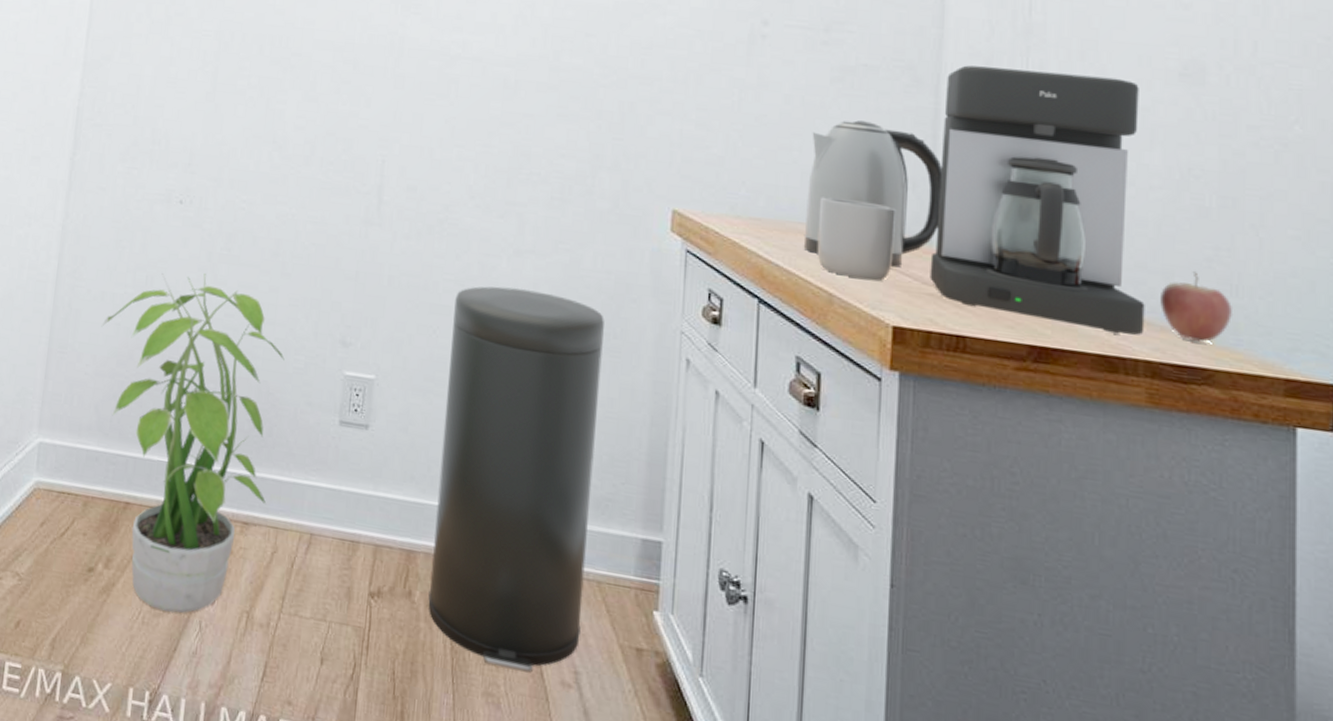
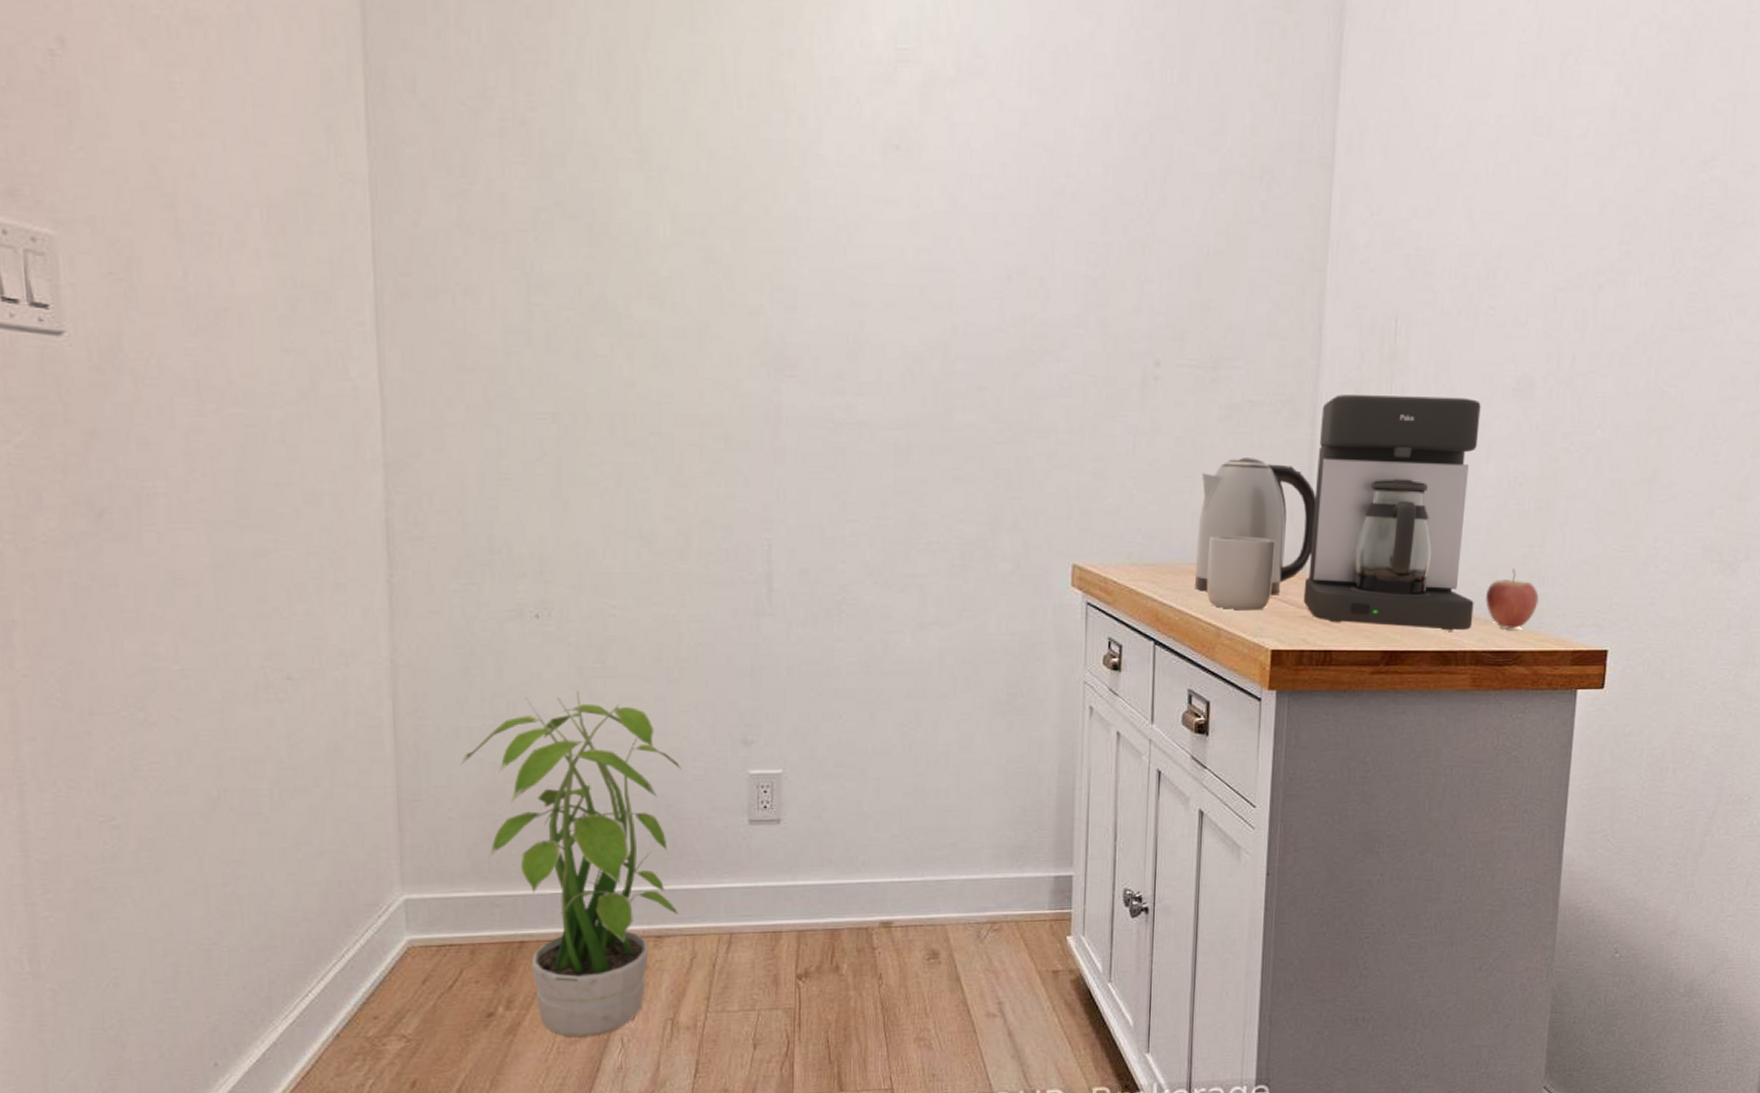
pedal bin: present [428,286,604,673] -> none [856,662,1011,1014]

